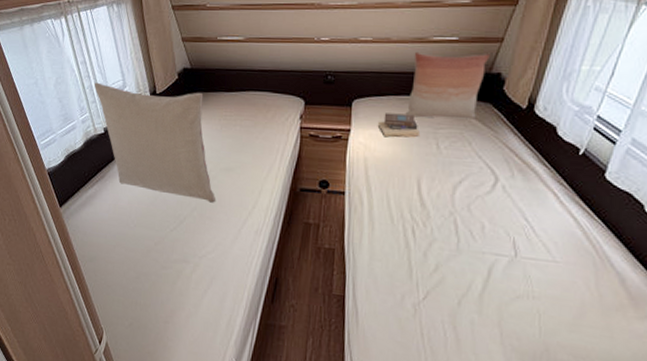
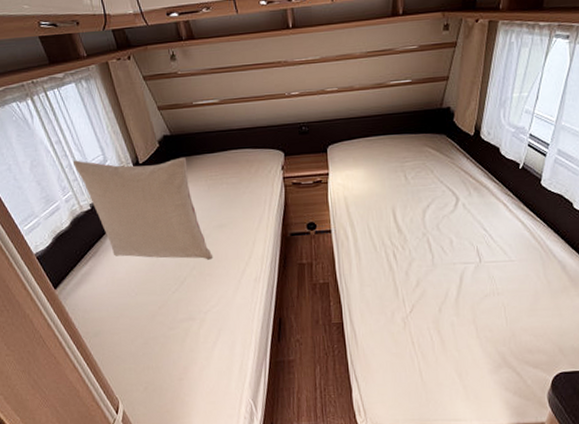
books: present [378,113,419,138] -> none [353,152,389,176]
pillow: present [405,51,490,120] -> none [375,92,439,155]

